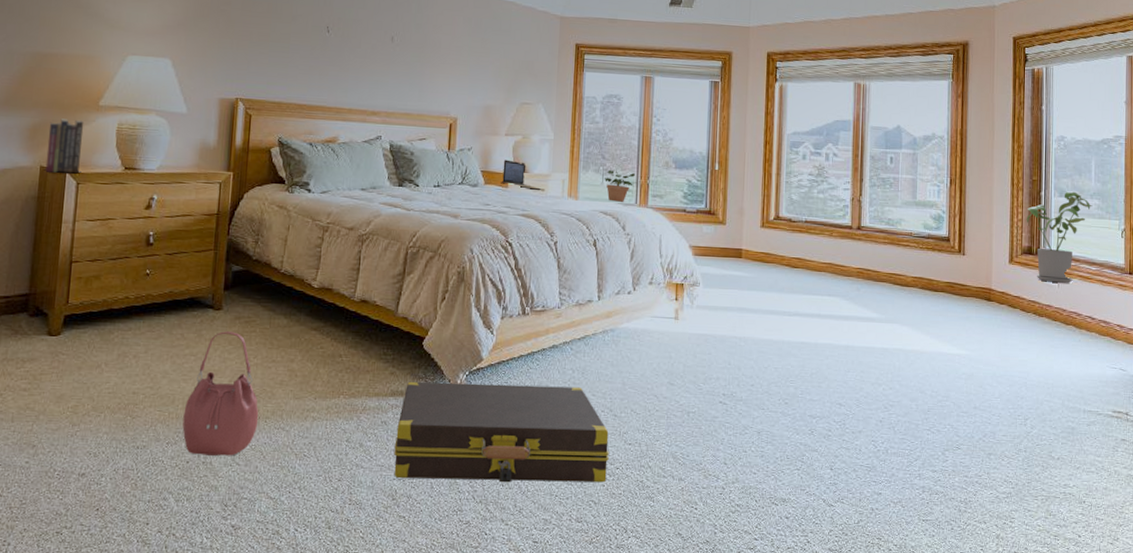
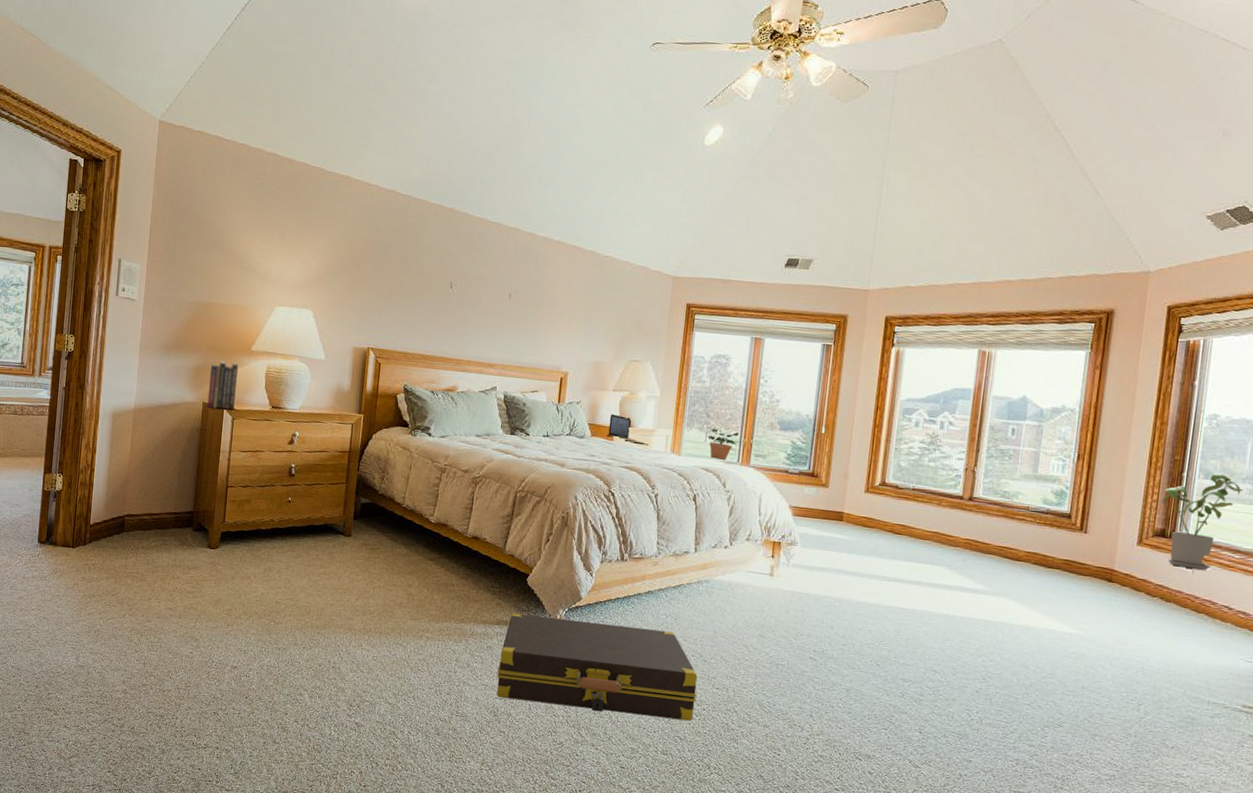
handbag: present [182,331,259,456] -> none [316,555,381,664]

